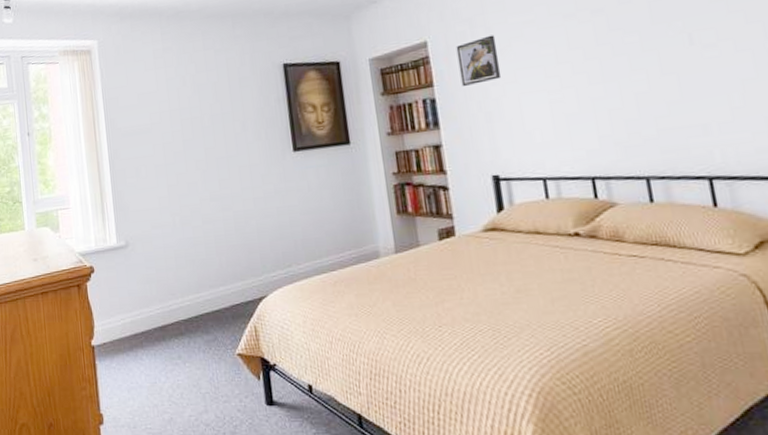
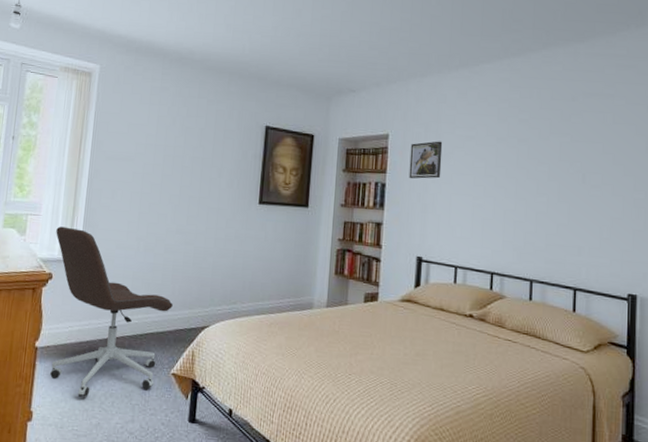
office chair: none [88,215,223,392] -> present [49,226,173,397]

